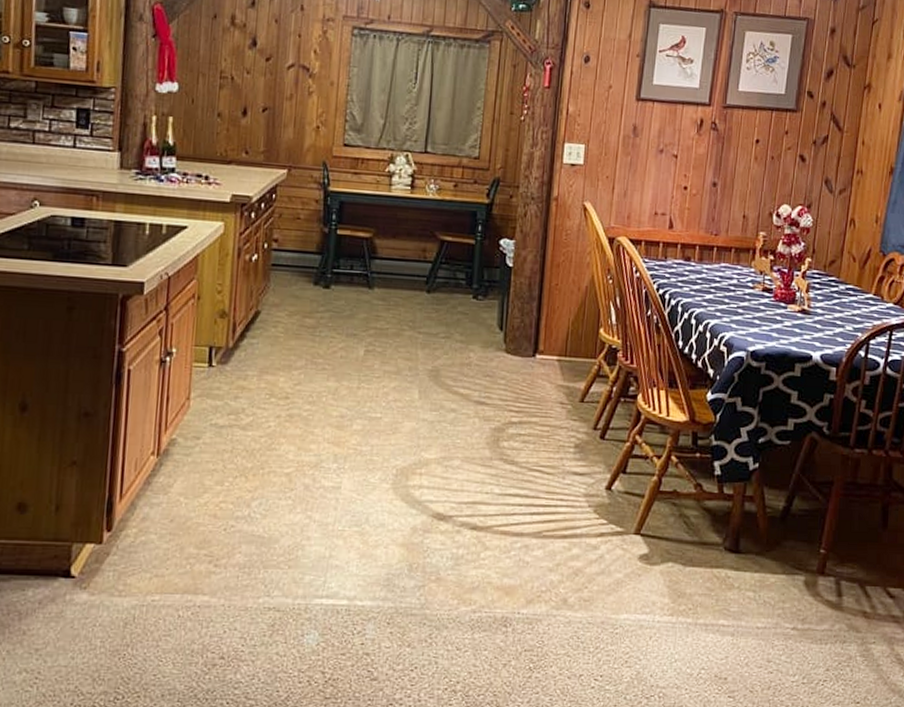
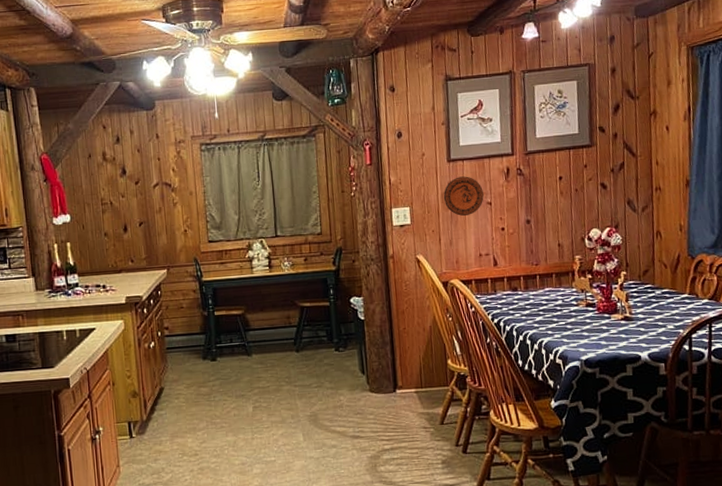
decorative plate: none [625,119,671,167] -> present [443,176,484,217]

